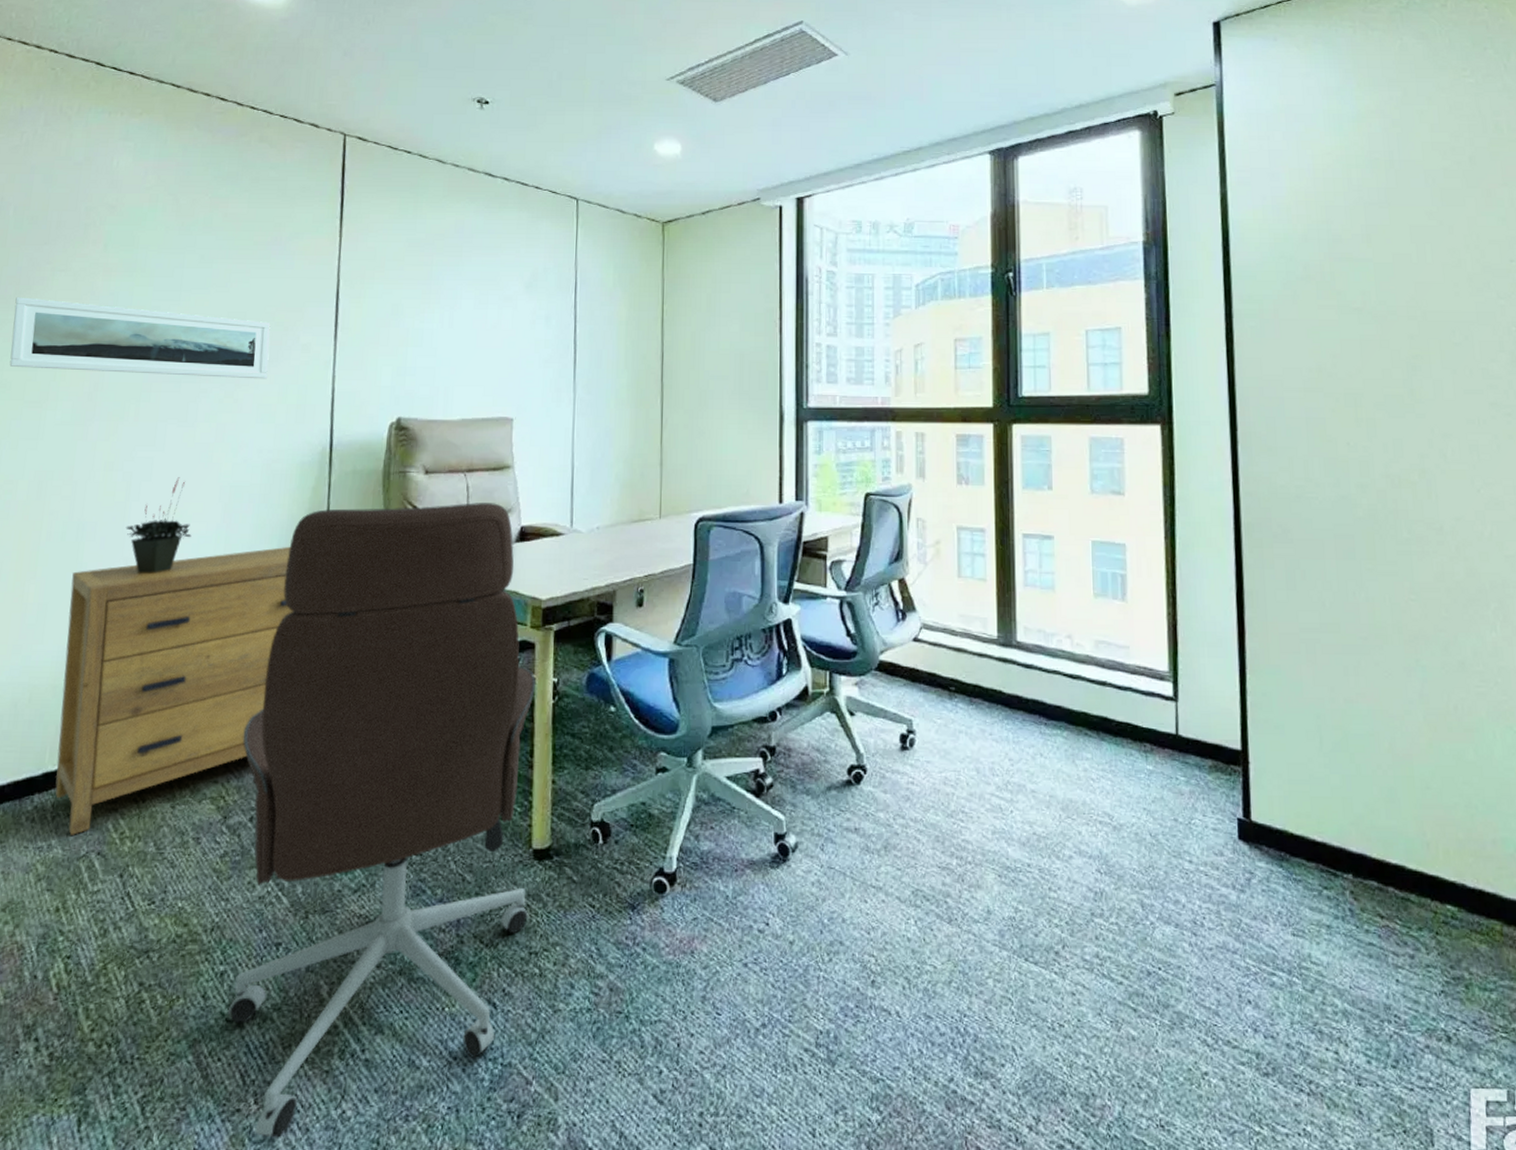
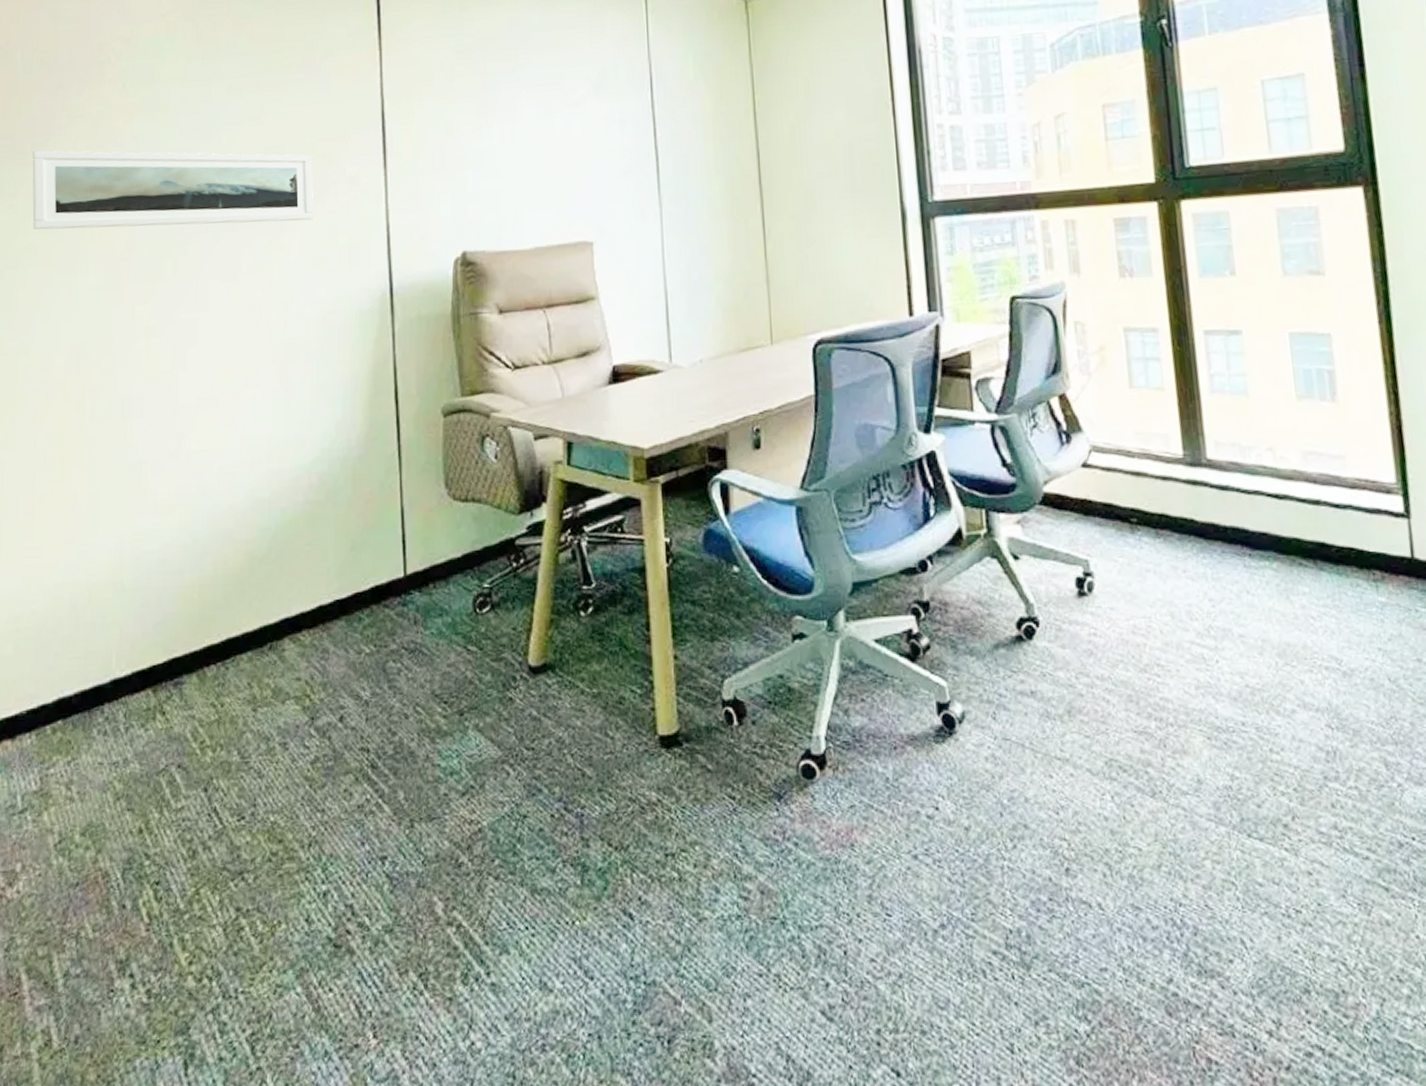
dresser: present [55,547,293,835] -> none [122,409,366,747]
potted plant: present [125,477,192,574] -> none [174,339,247,450]
office chair: present [228,503,535,1138] -> none [324,341,660,1076]

